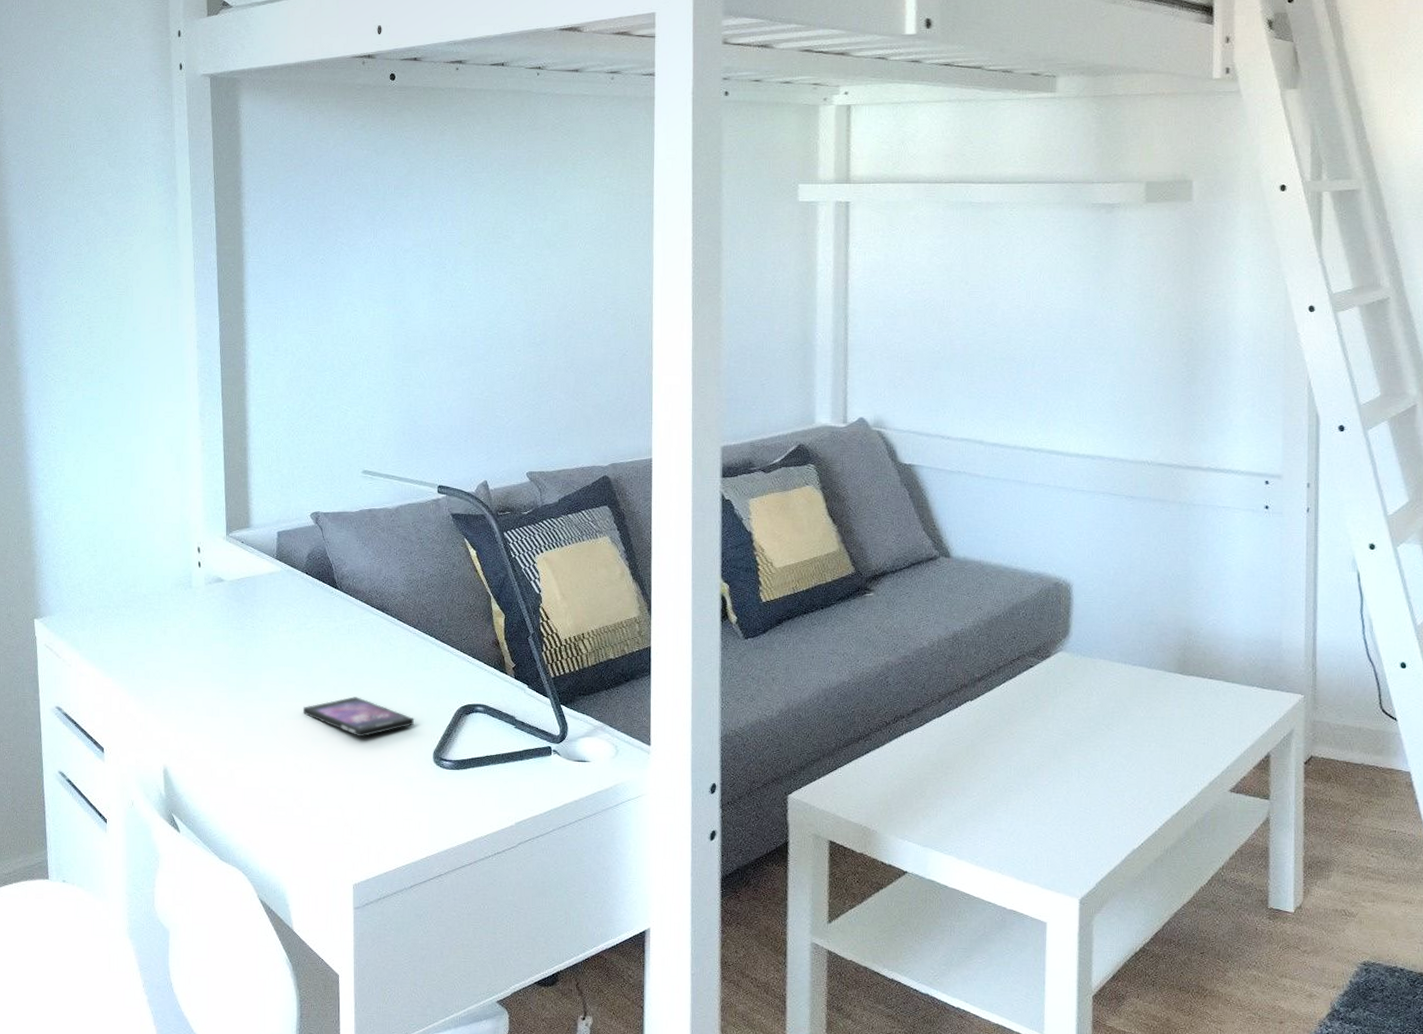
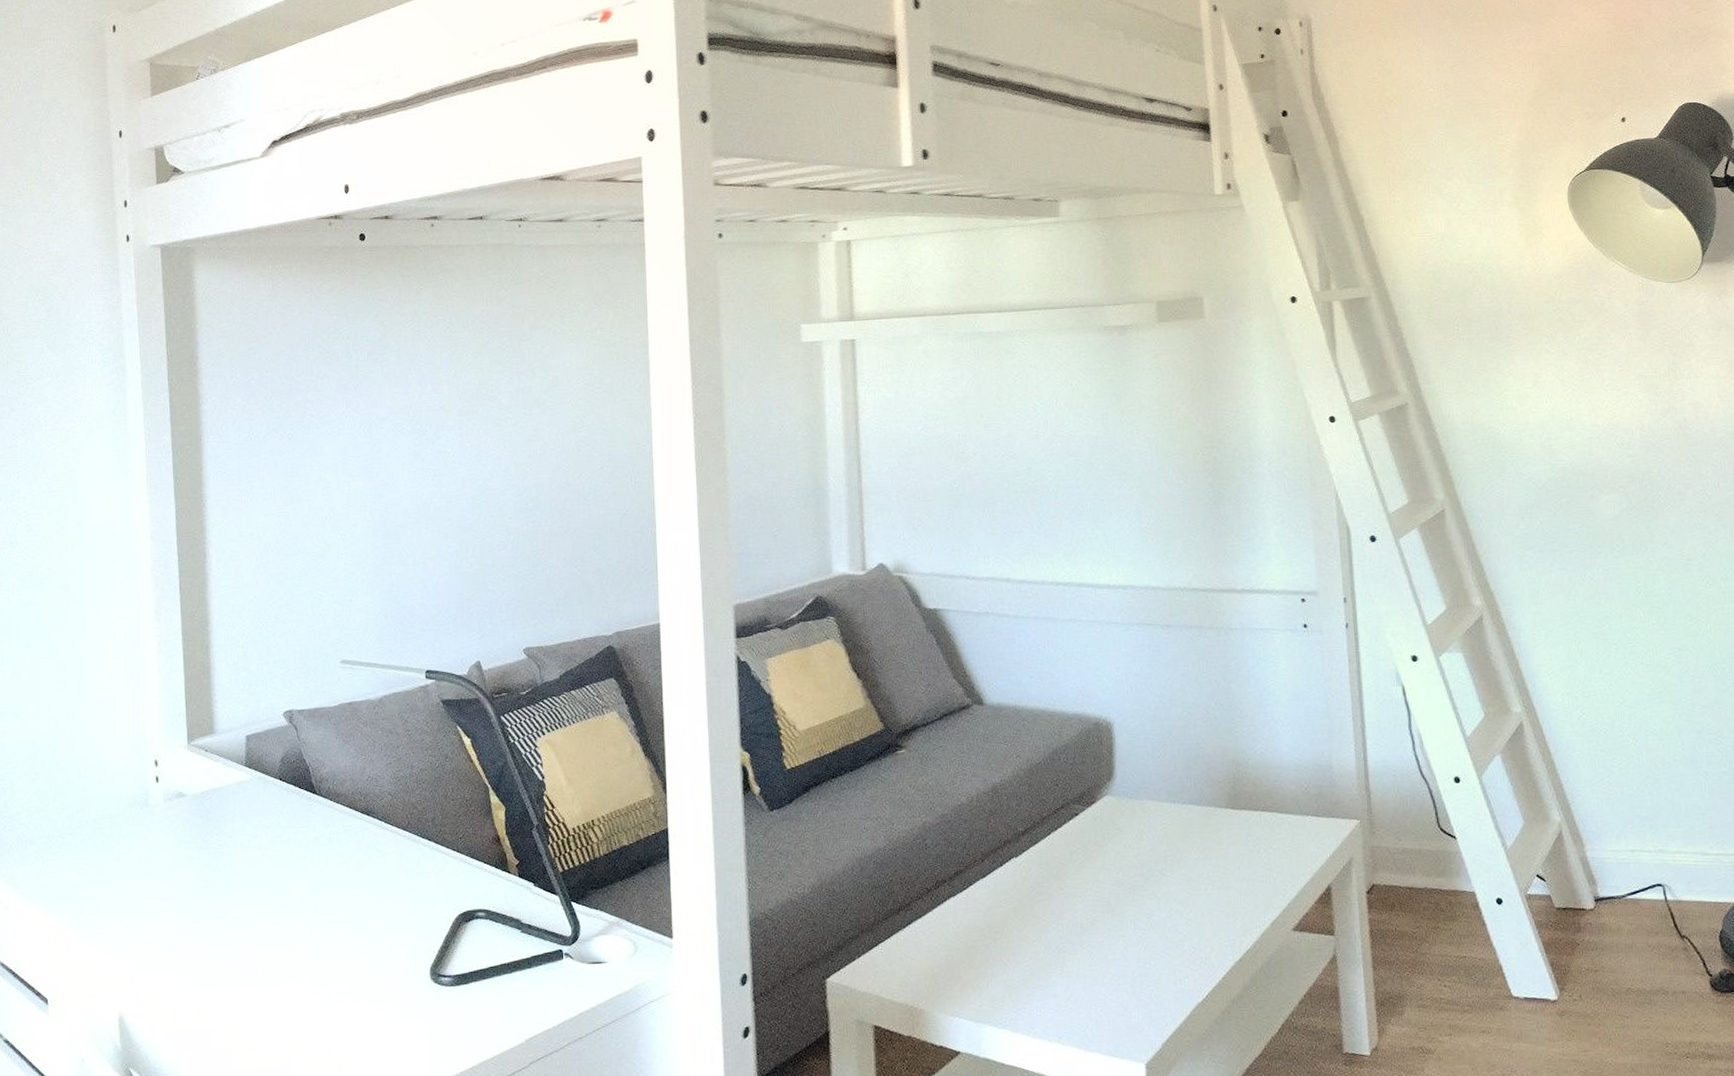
smartphone: present [302,697,415,738] -> none [279,913,408,959]

